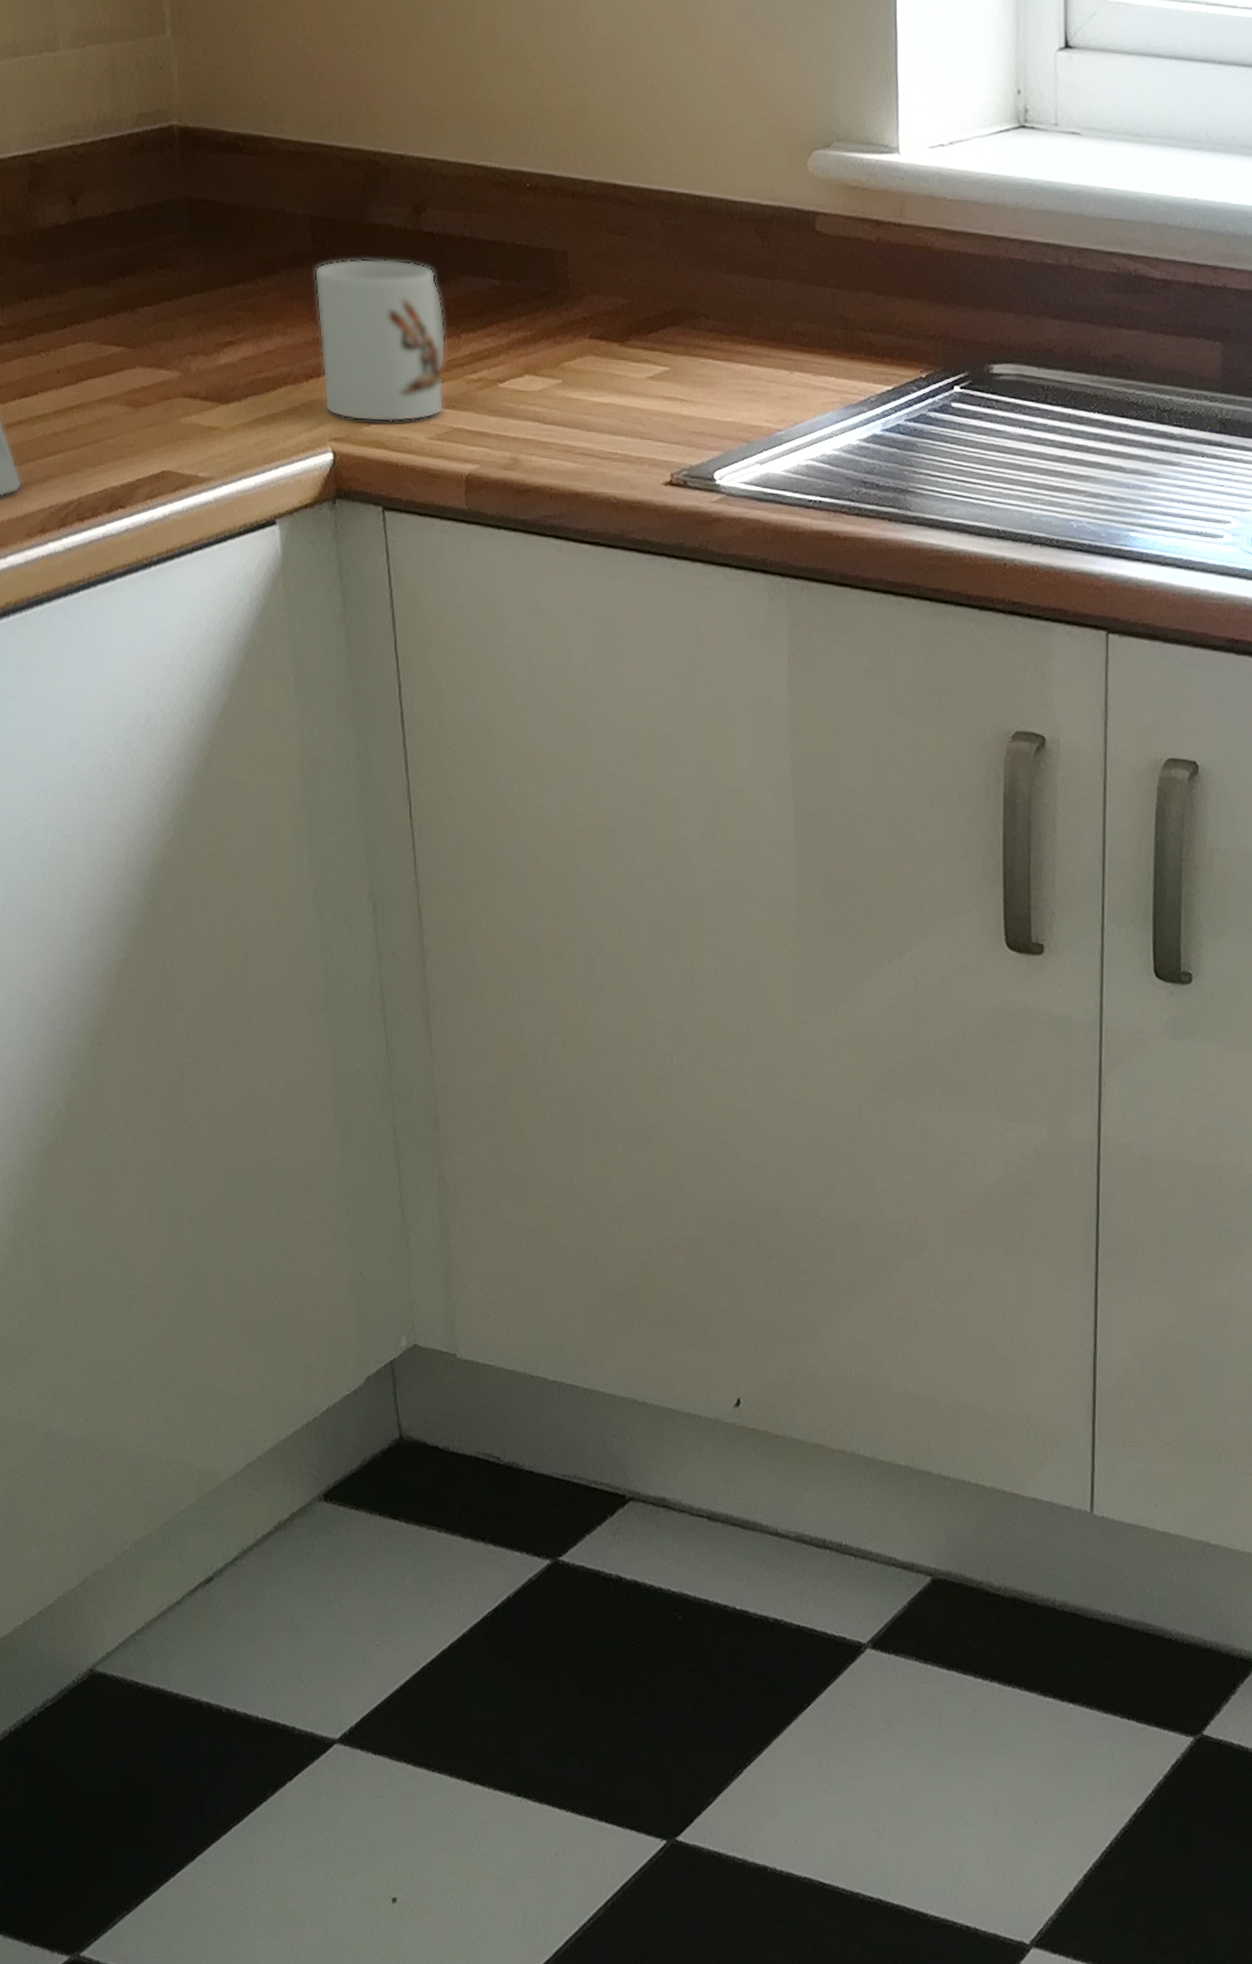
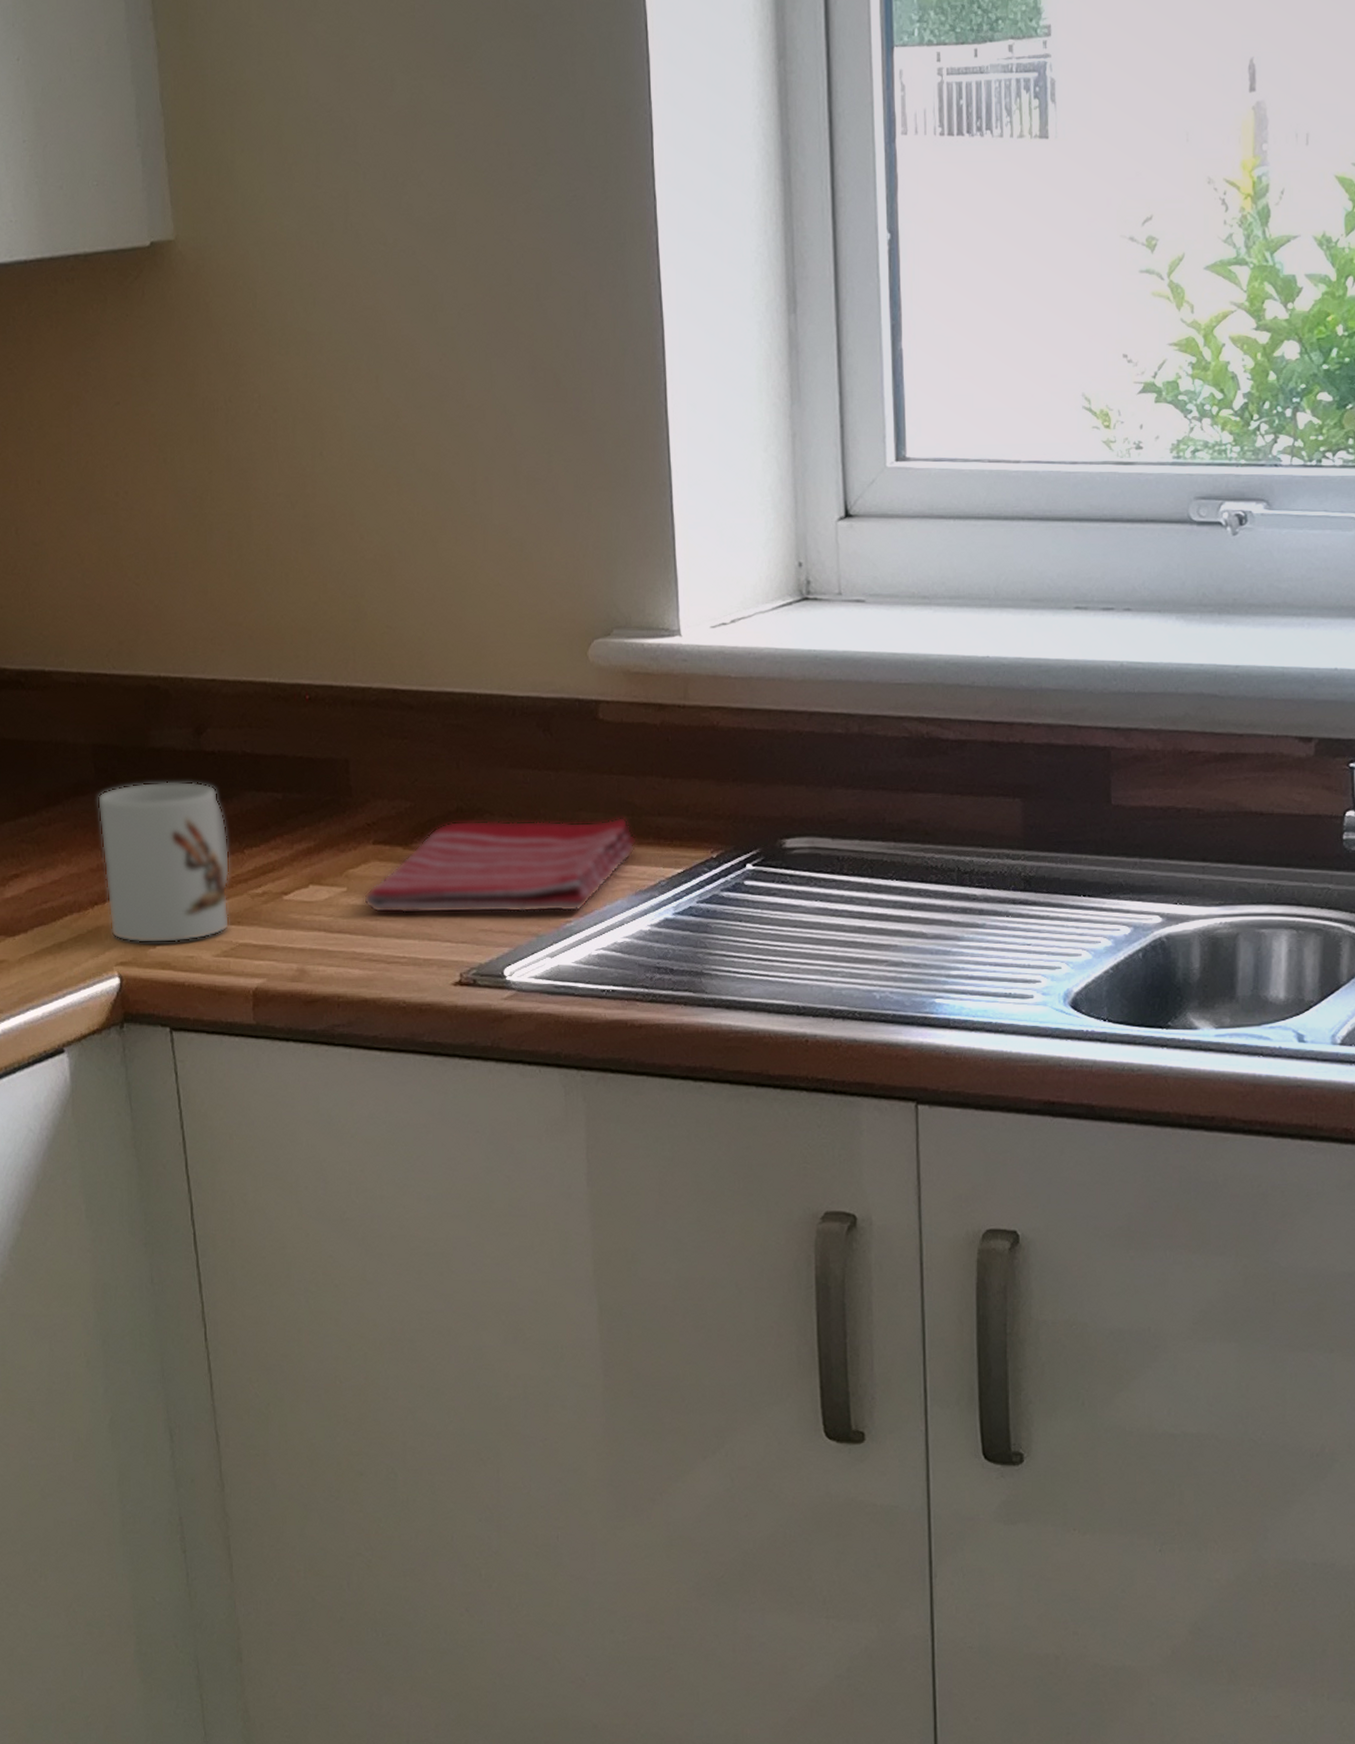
dish towel: none [577,321,848,421] -> present [363,817,637,914]

